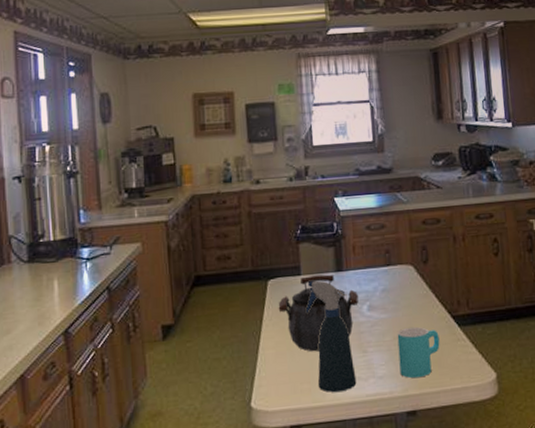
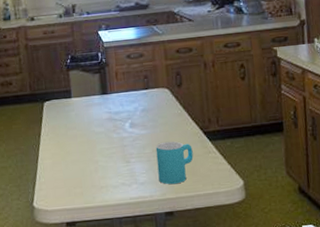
kettle: present [278,274,359,352] -> none [53,96,122,162]
spray bottle: present [305,280,357,392] -> none [76,102,122,195]

